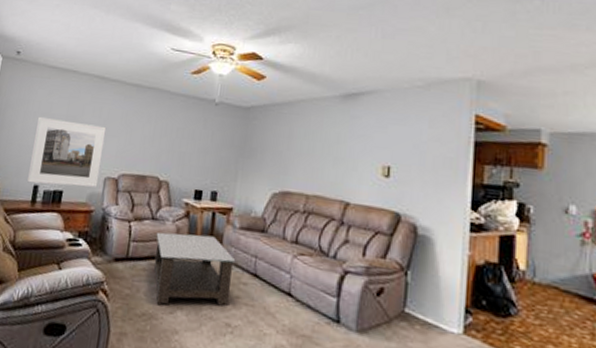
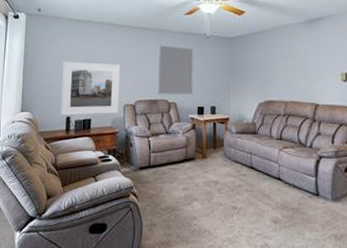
home mirror: none [148,108,199,174] -> present [158,45,195,95]
coffee table: present [153,232,236,306] -> none [171,141,236,199]

